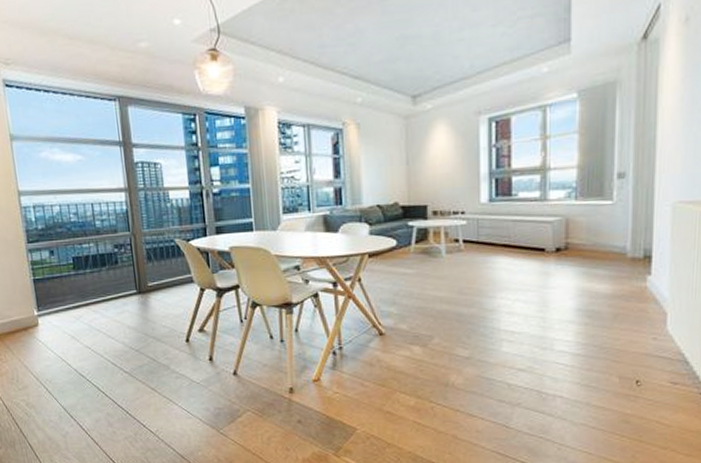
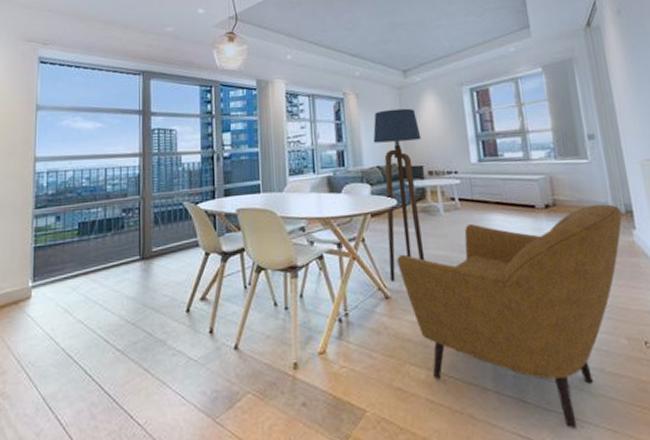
floor lamp: none [374,141,428,319] -> present [373,108,425,281]
armchair: none [393,248,639,451] -> present [397,204,622,429]

